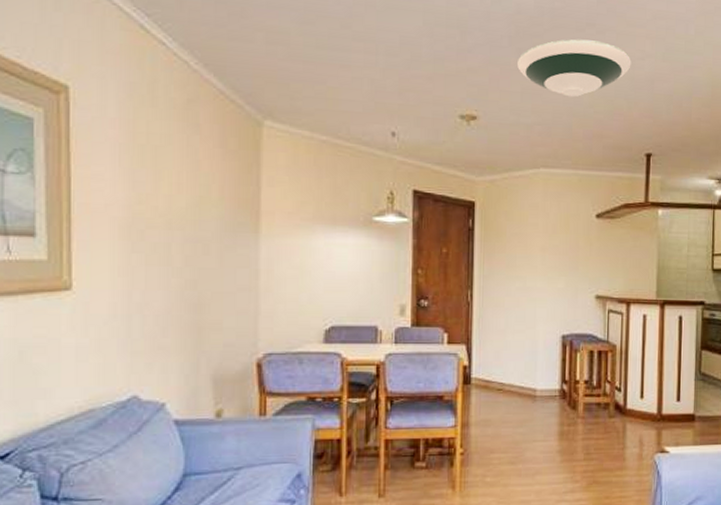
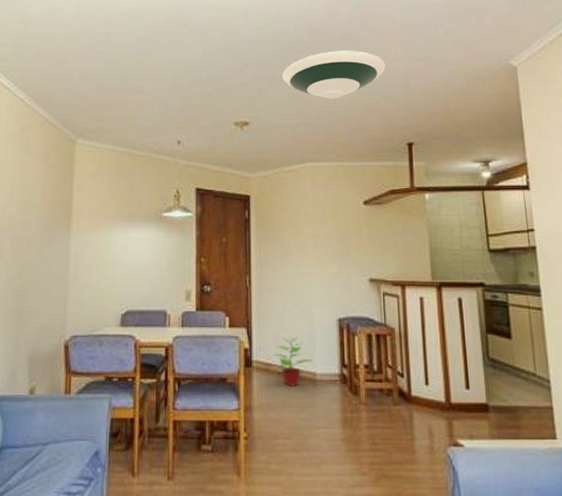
potted plant: none [494,353,533,403] -> present [273,336,312,386]

